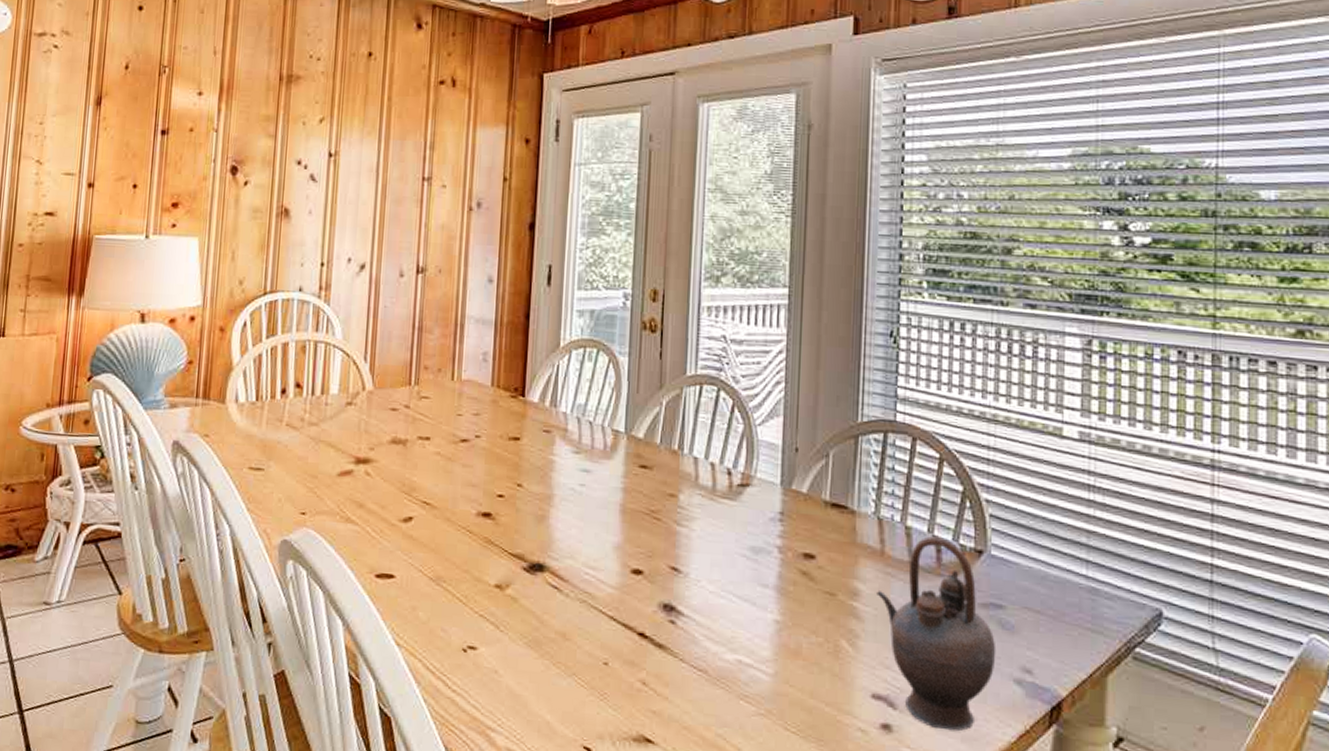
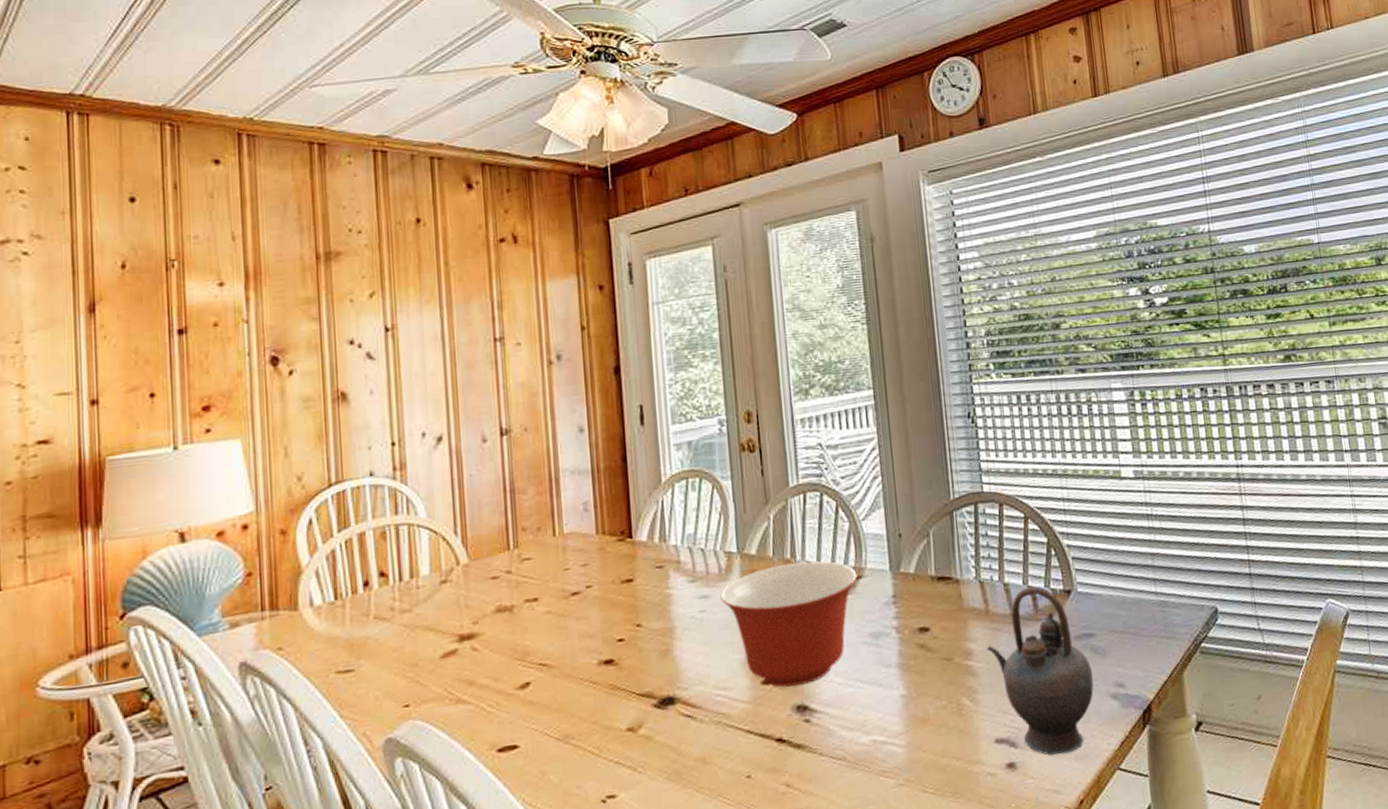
mixing bowl: none [602,454,745,584] -> present [720,561,858,687]

